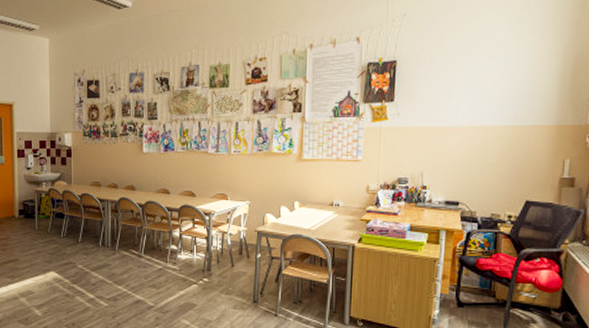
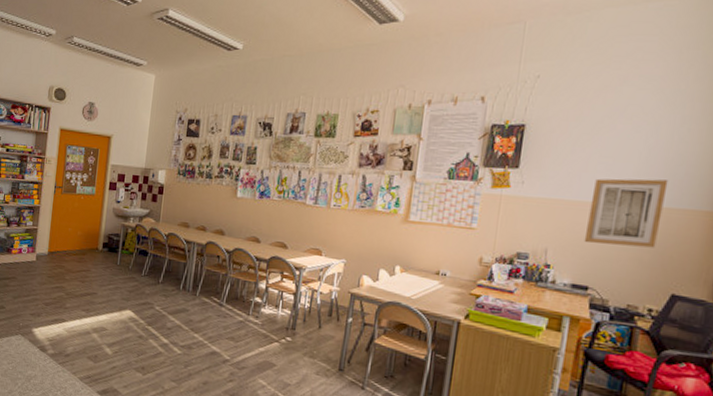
wall art: none [453,101,519,162] -> present [584,178,669,248]

